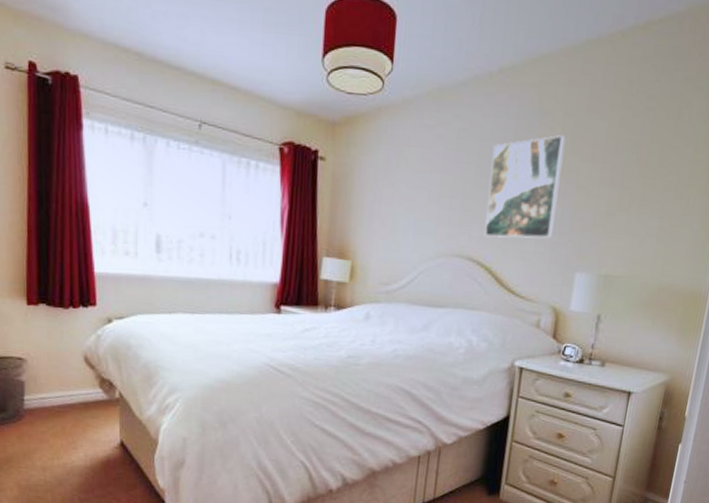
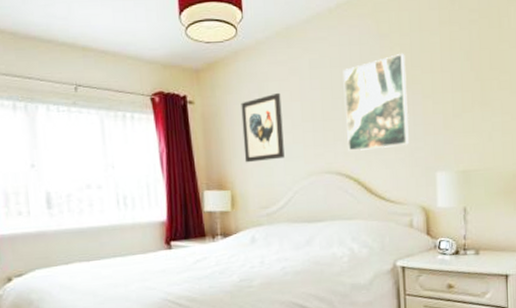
wall art: none [371,160,421,235] -> present [241,92,285,163]

